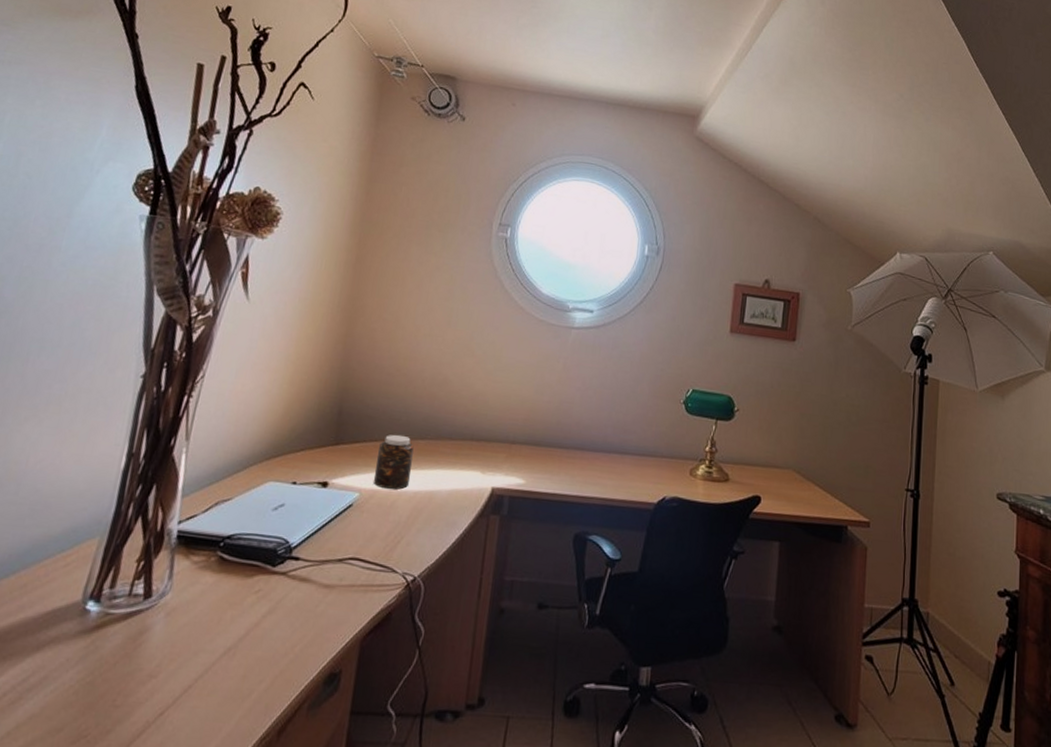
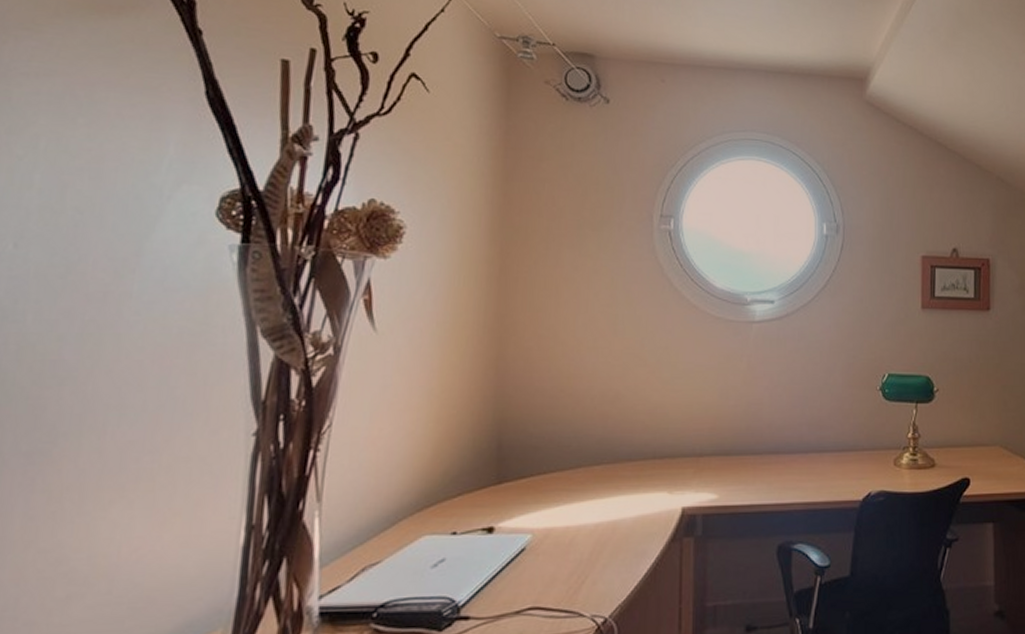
jar: present [373,434,414,490] -> none [546,463,590,525]

